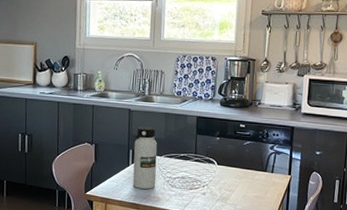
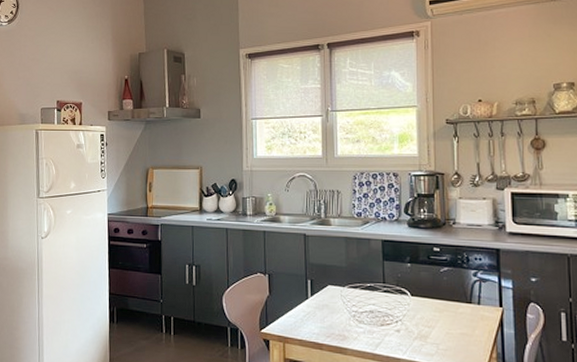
water bottle: present [132,126,158,189] -> none [312,252,340,326]

